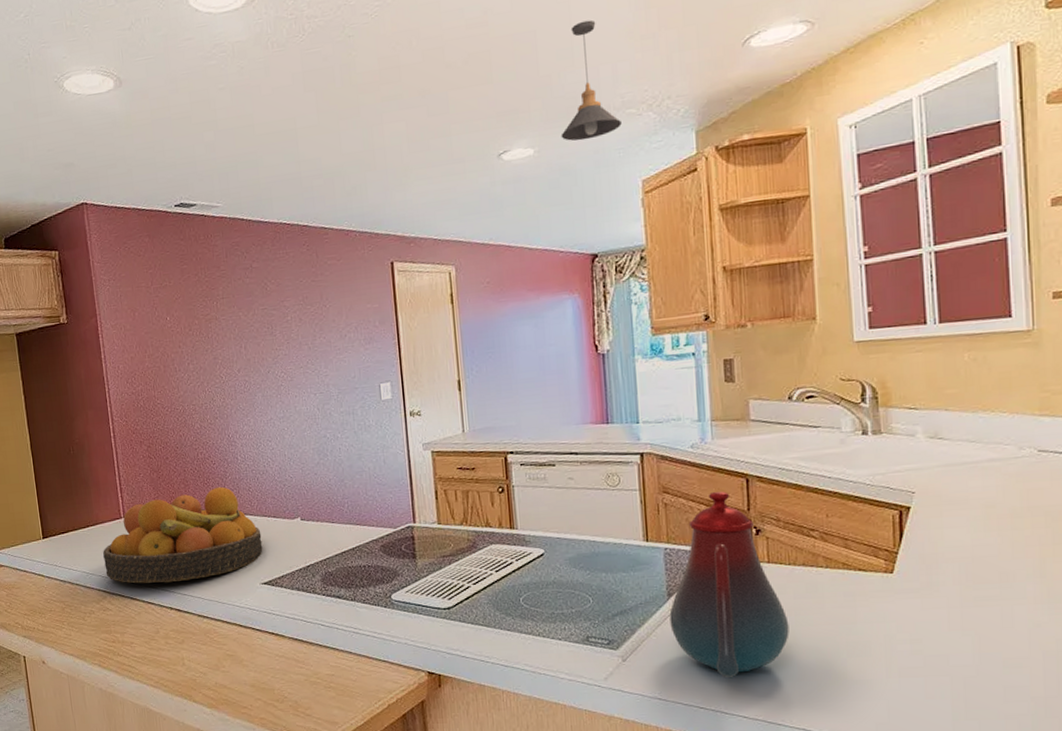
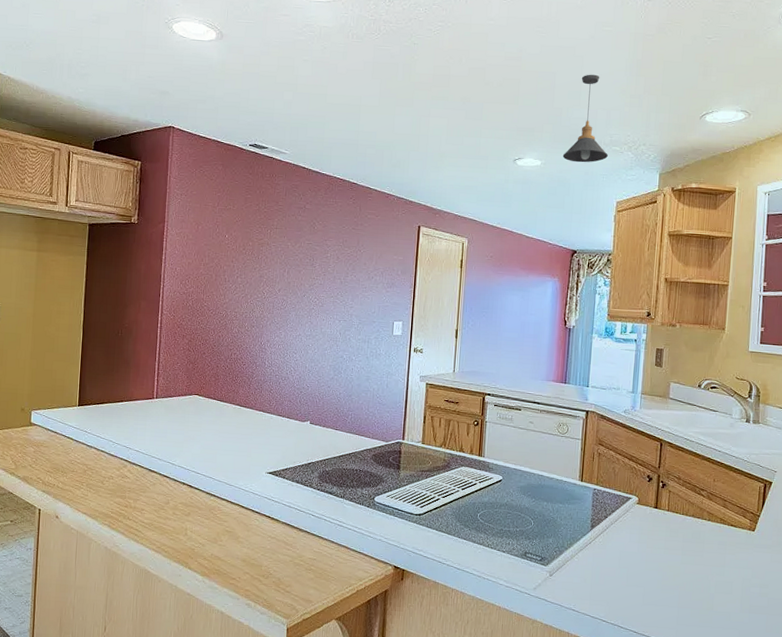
fruit bowl: present [103,486,263,584] -> none [130,384,274,461]
teakettle: present [669,491,789,677] -> none [589,449,677,599]

